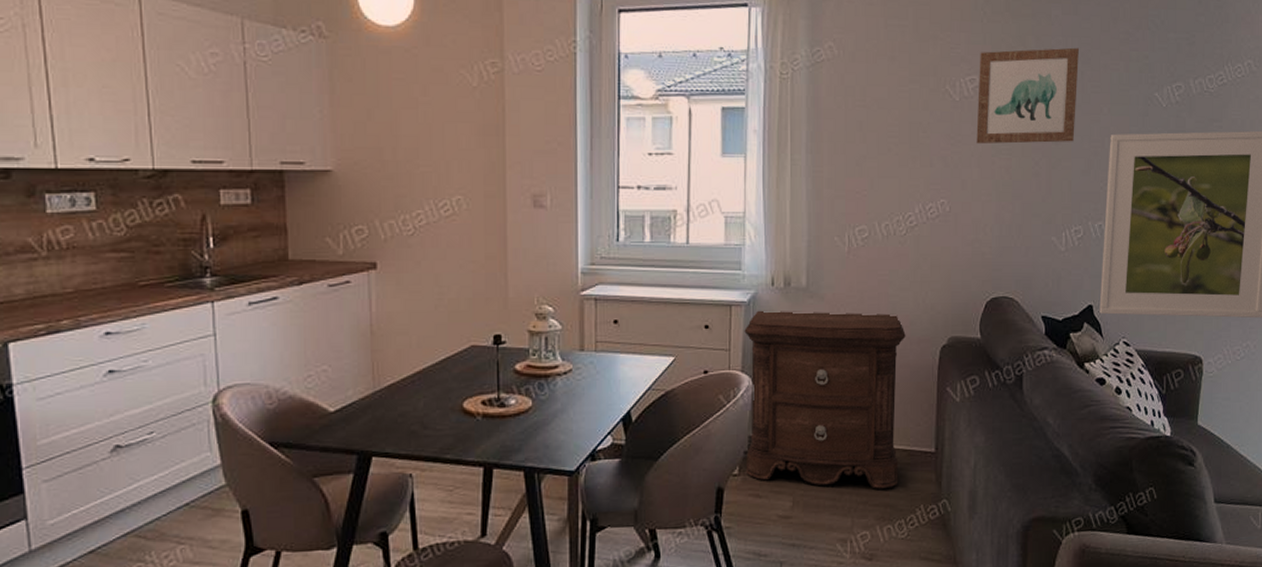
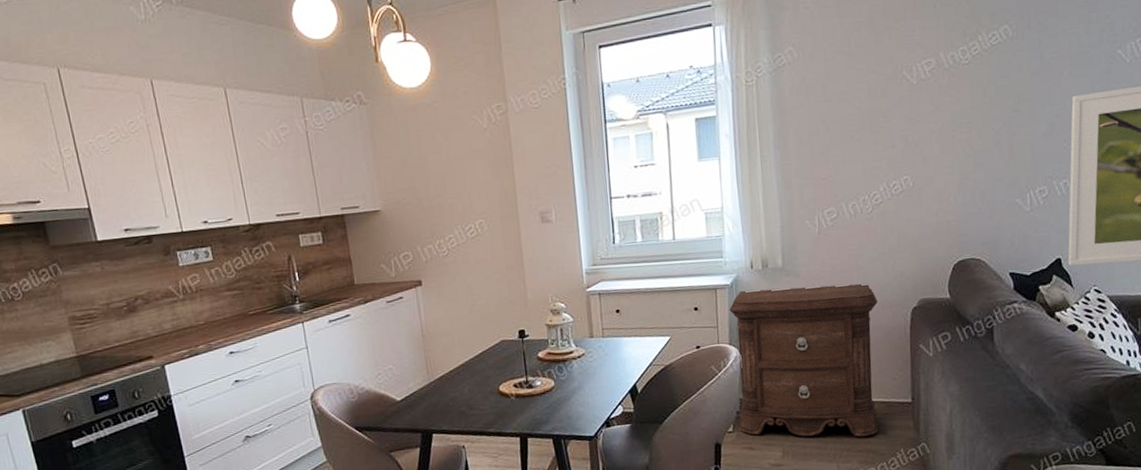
wall art: present [976,47,1079,144] -> none [934,18,1036,122]

